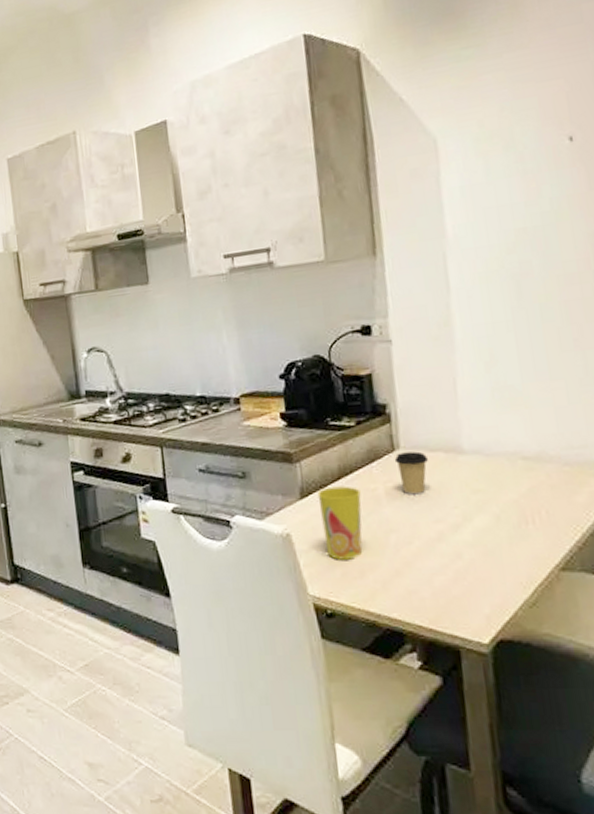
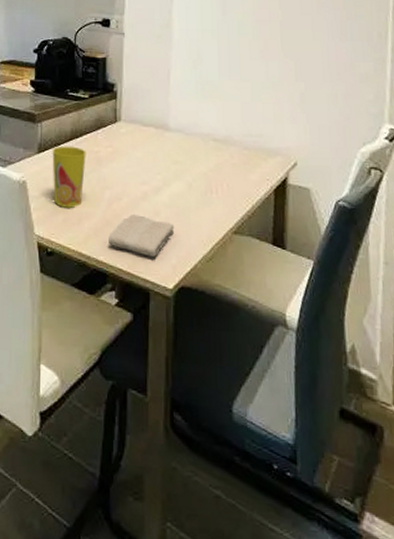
coffee cup: present [394,451,429,495] -> none [116,124,143,160]
washcloth: none [401,558,484,608] -> present [109,213,175,257]

